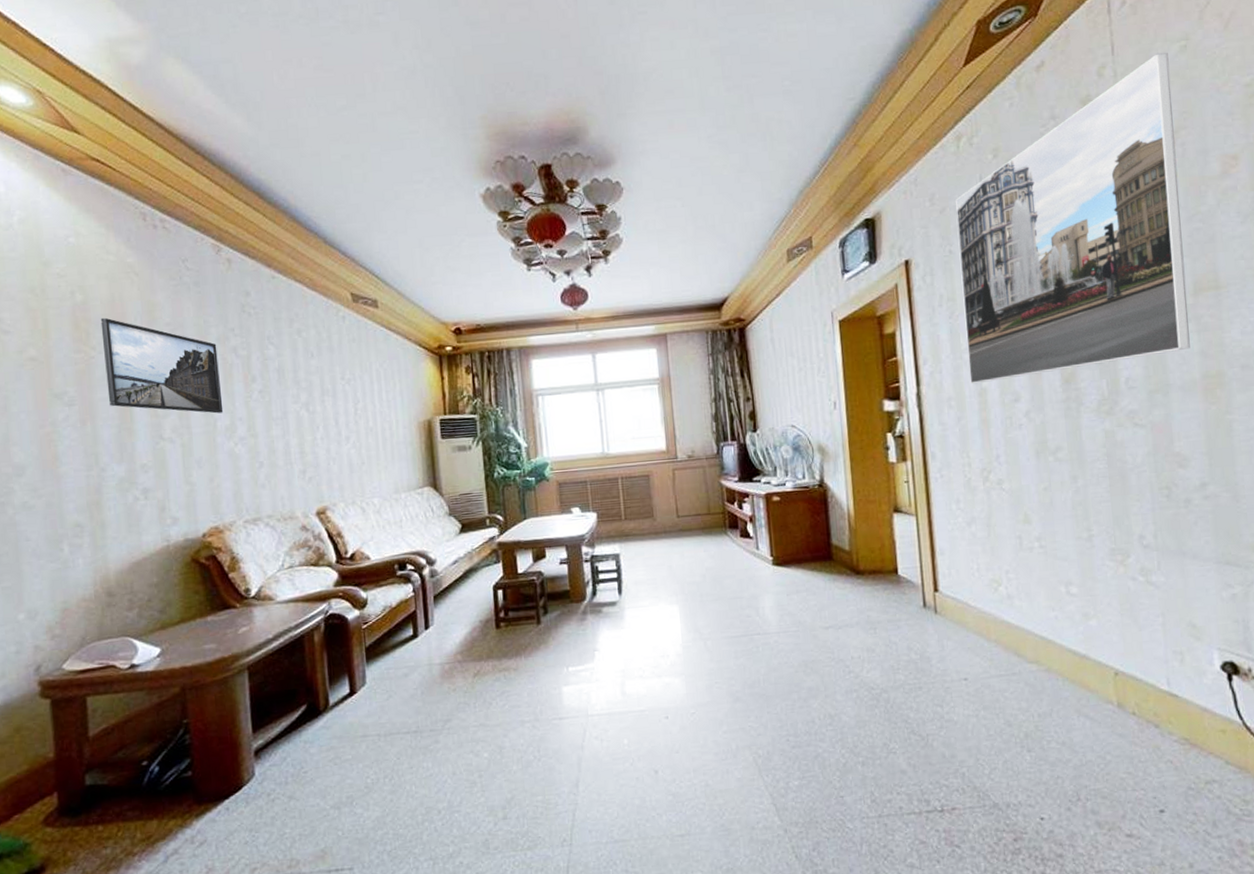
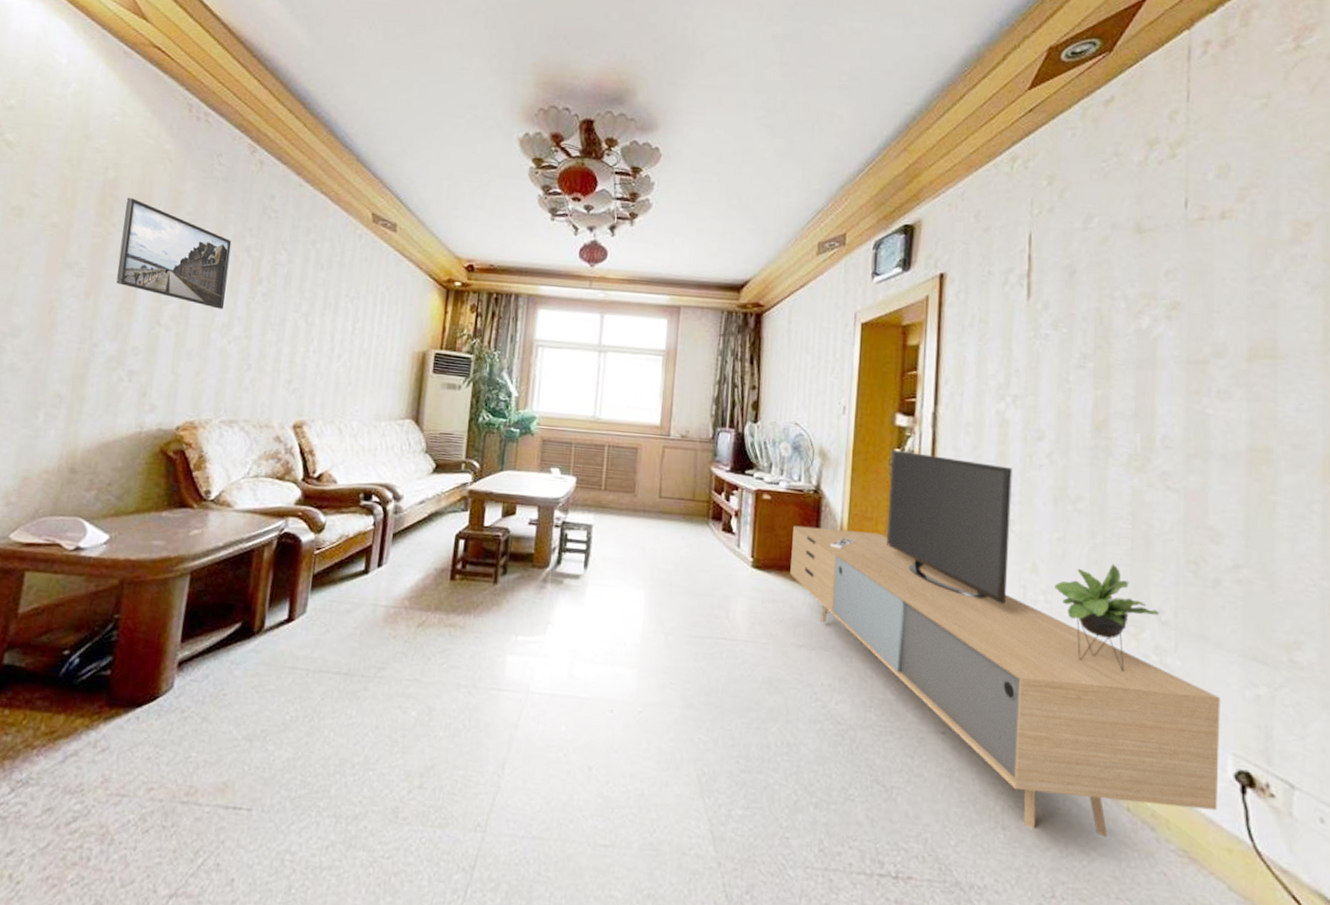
media console: none [805,431,1209,747] -> present [790,449,1220,837]
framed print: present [956,52,1190,383] -> none [992,106,1247,417]

